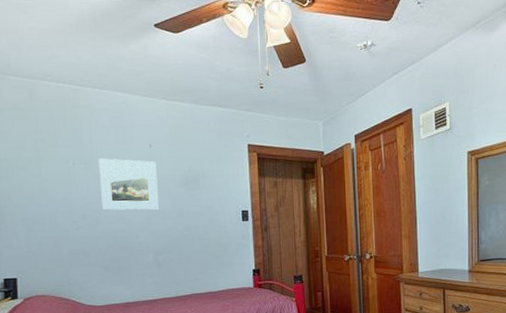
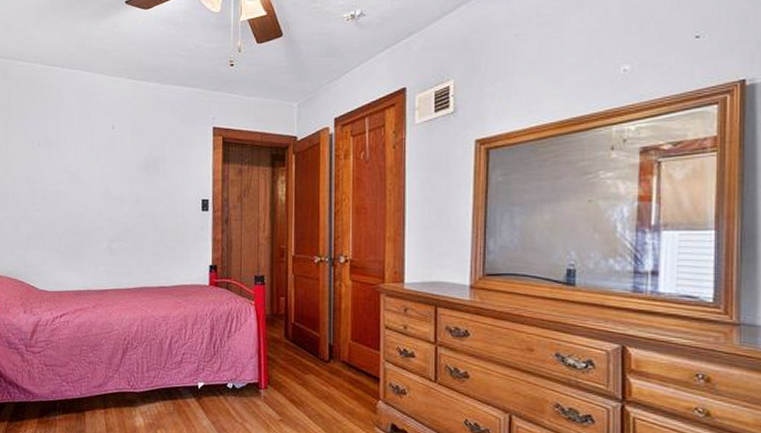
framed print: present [98,158,159,210] -> none [61,139,117,194]

